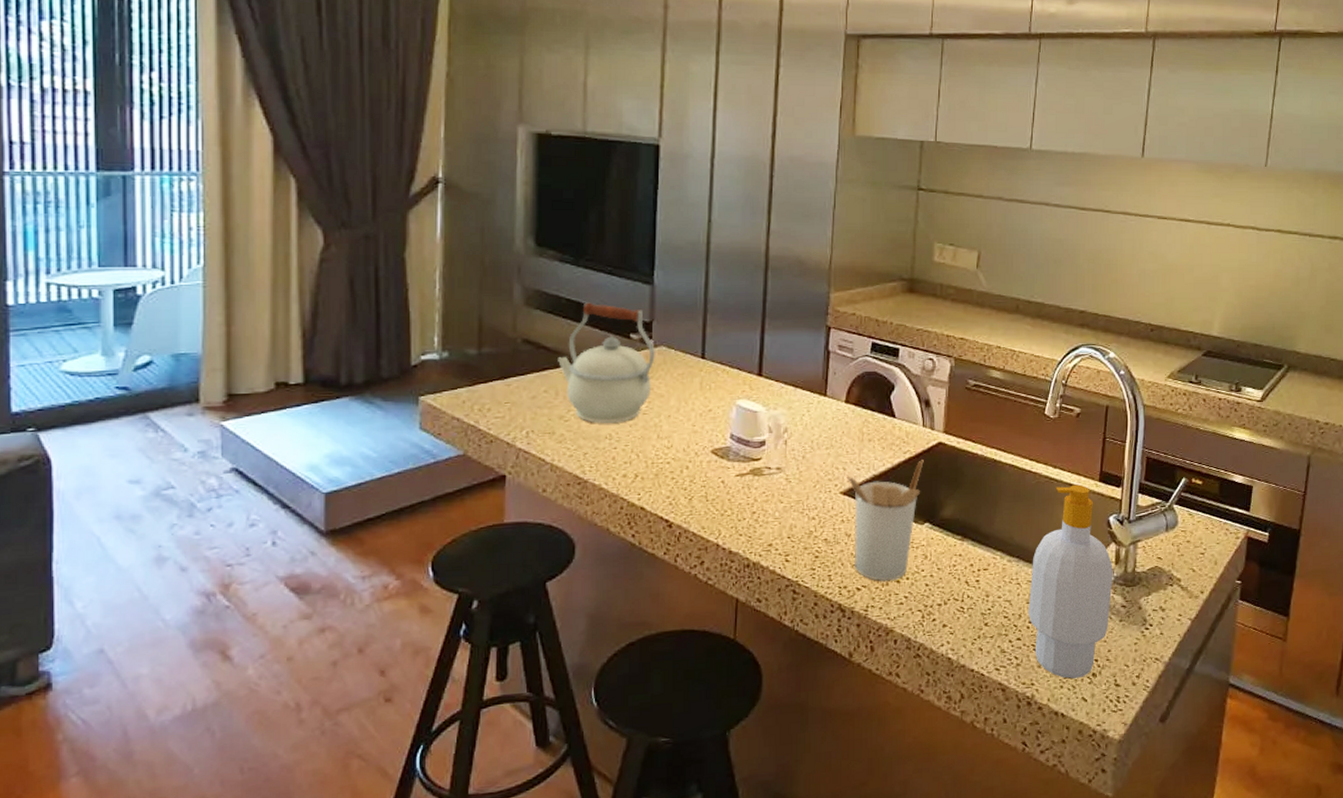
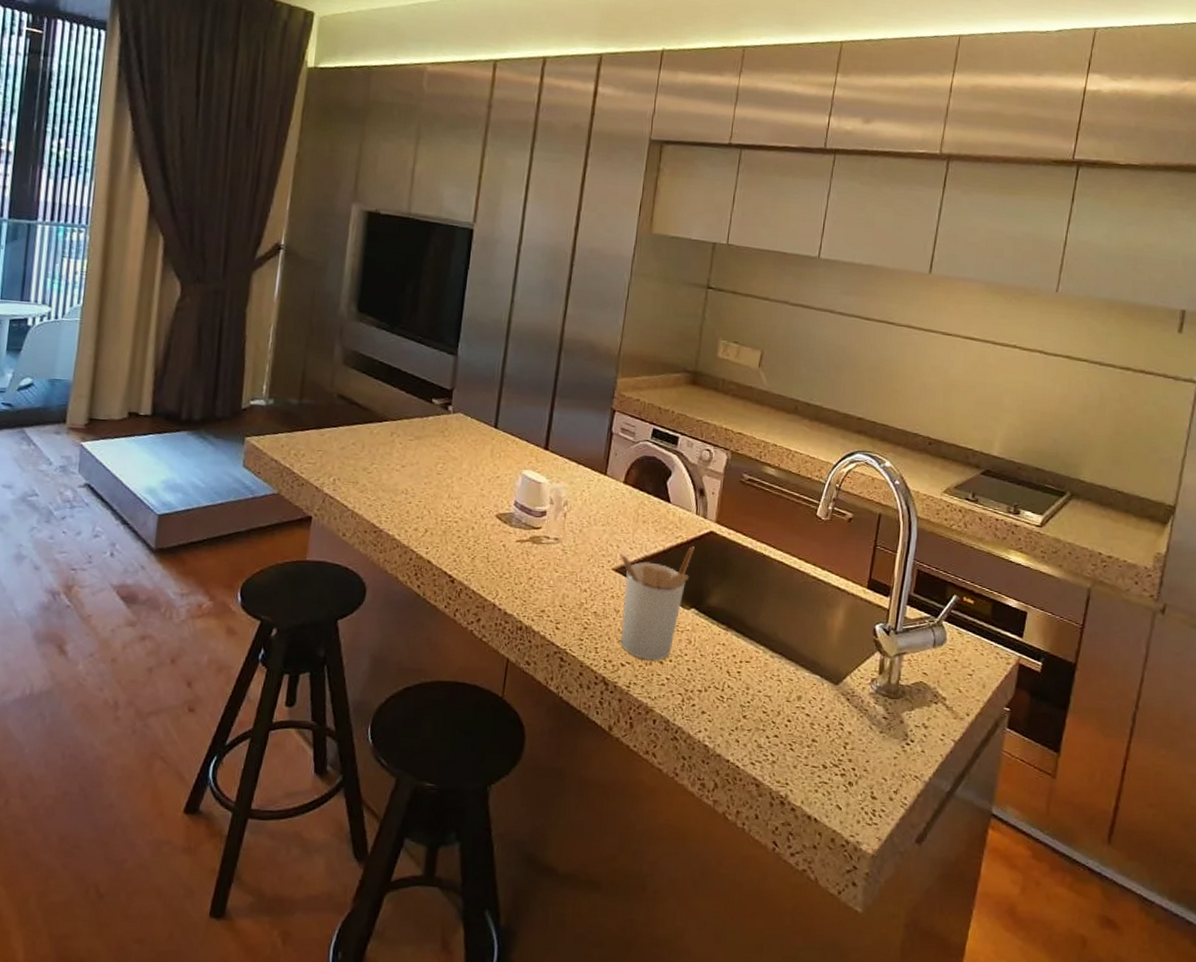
kettle: present [558,302,655,423] -> none [367,366,453,479]
soap bottle: present [1028,484,1113,679] -> none [787,588,877,785]

